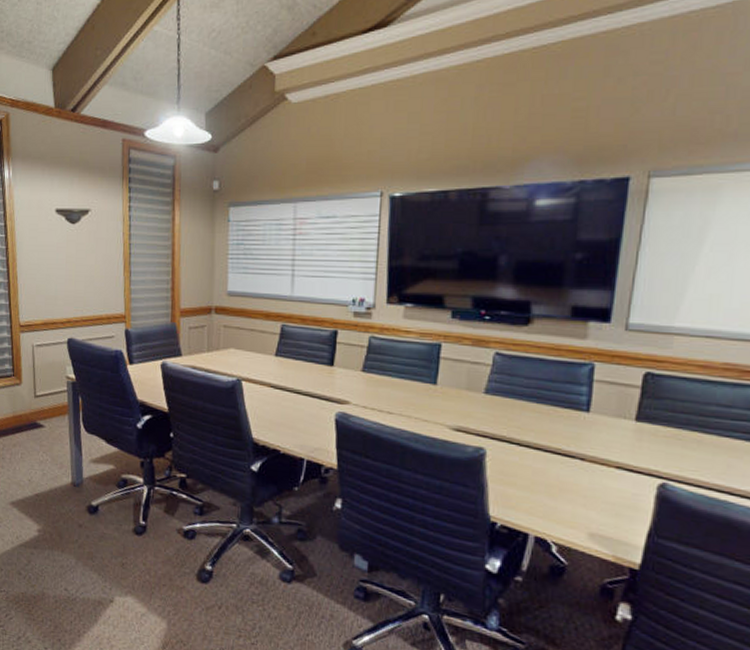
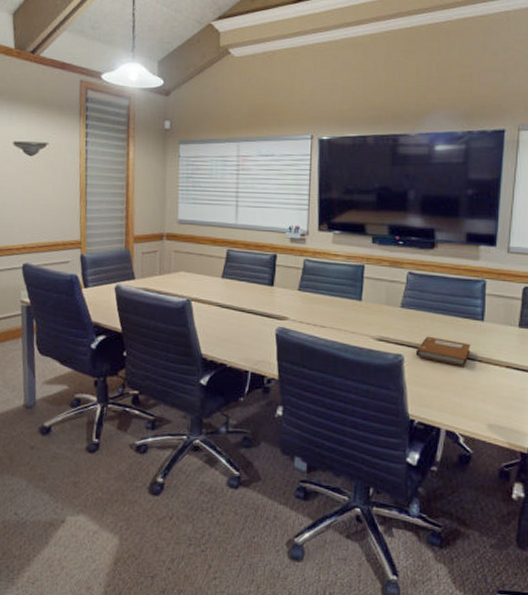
notebook: none [500,427,571,465] -> present [415,336,471,366]

